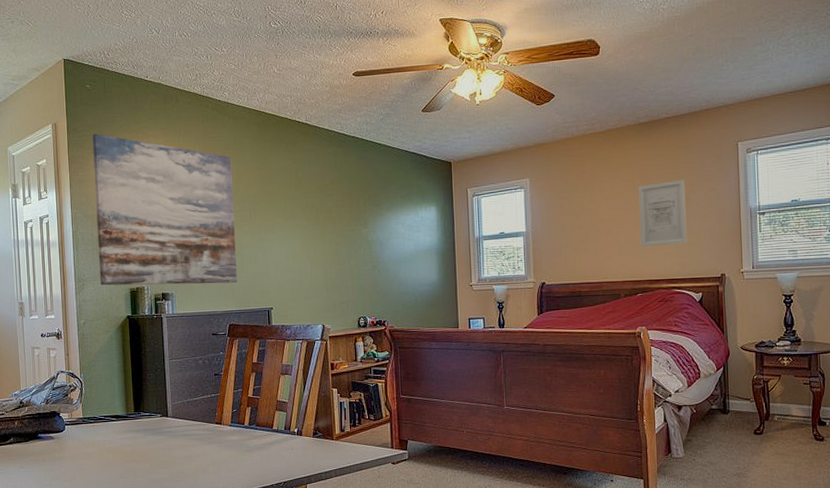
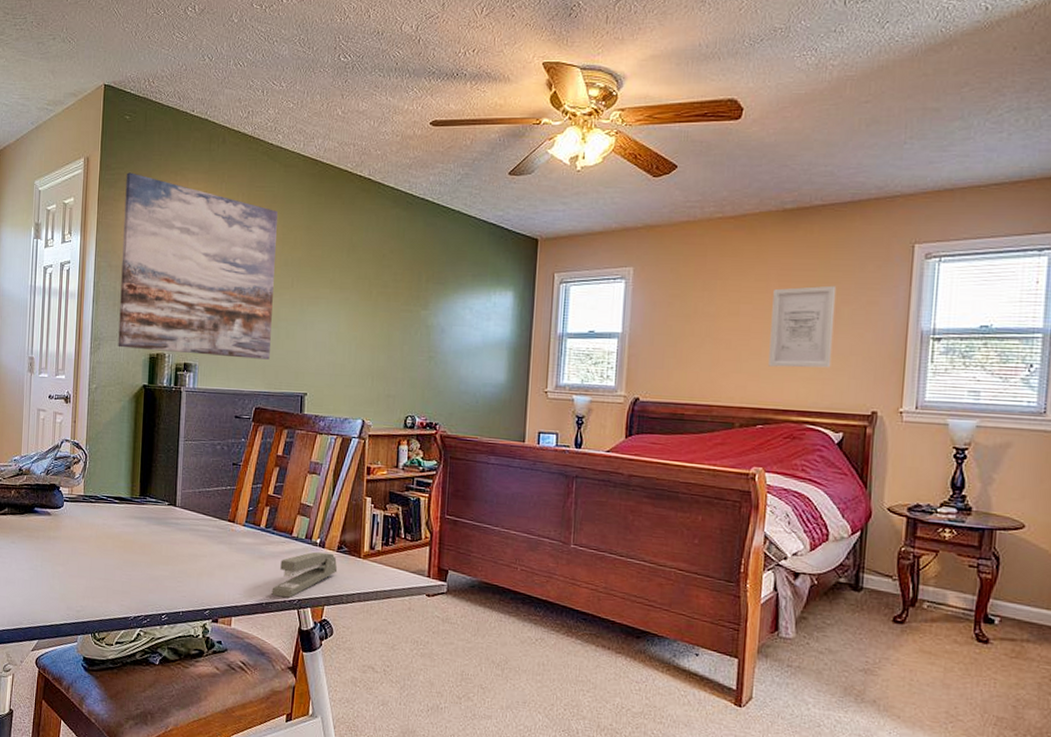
stapler: none [260,439,315,482] -> present [271,551,338,598]

